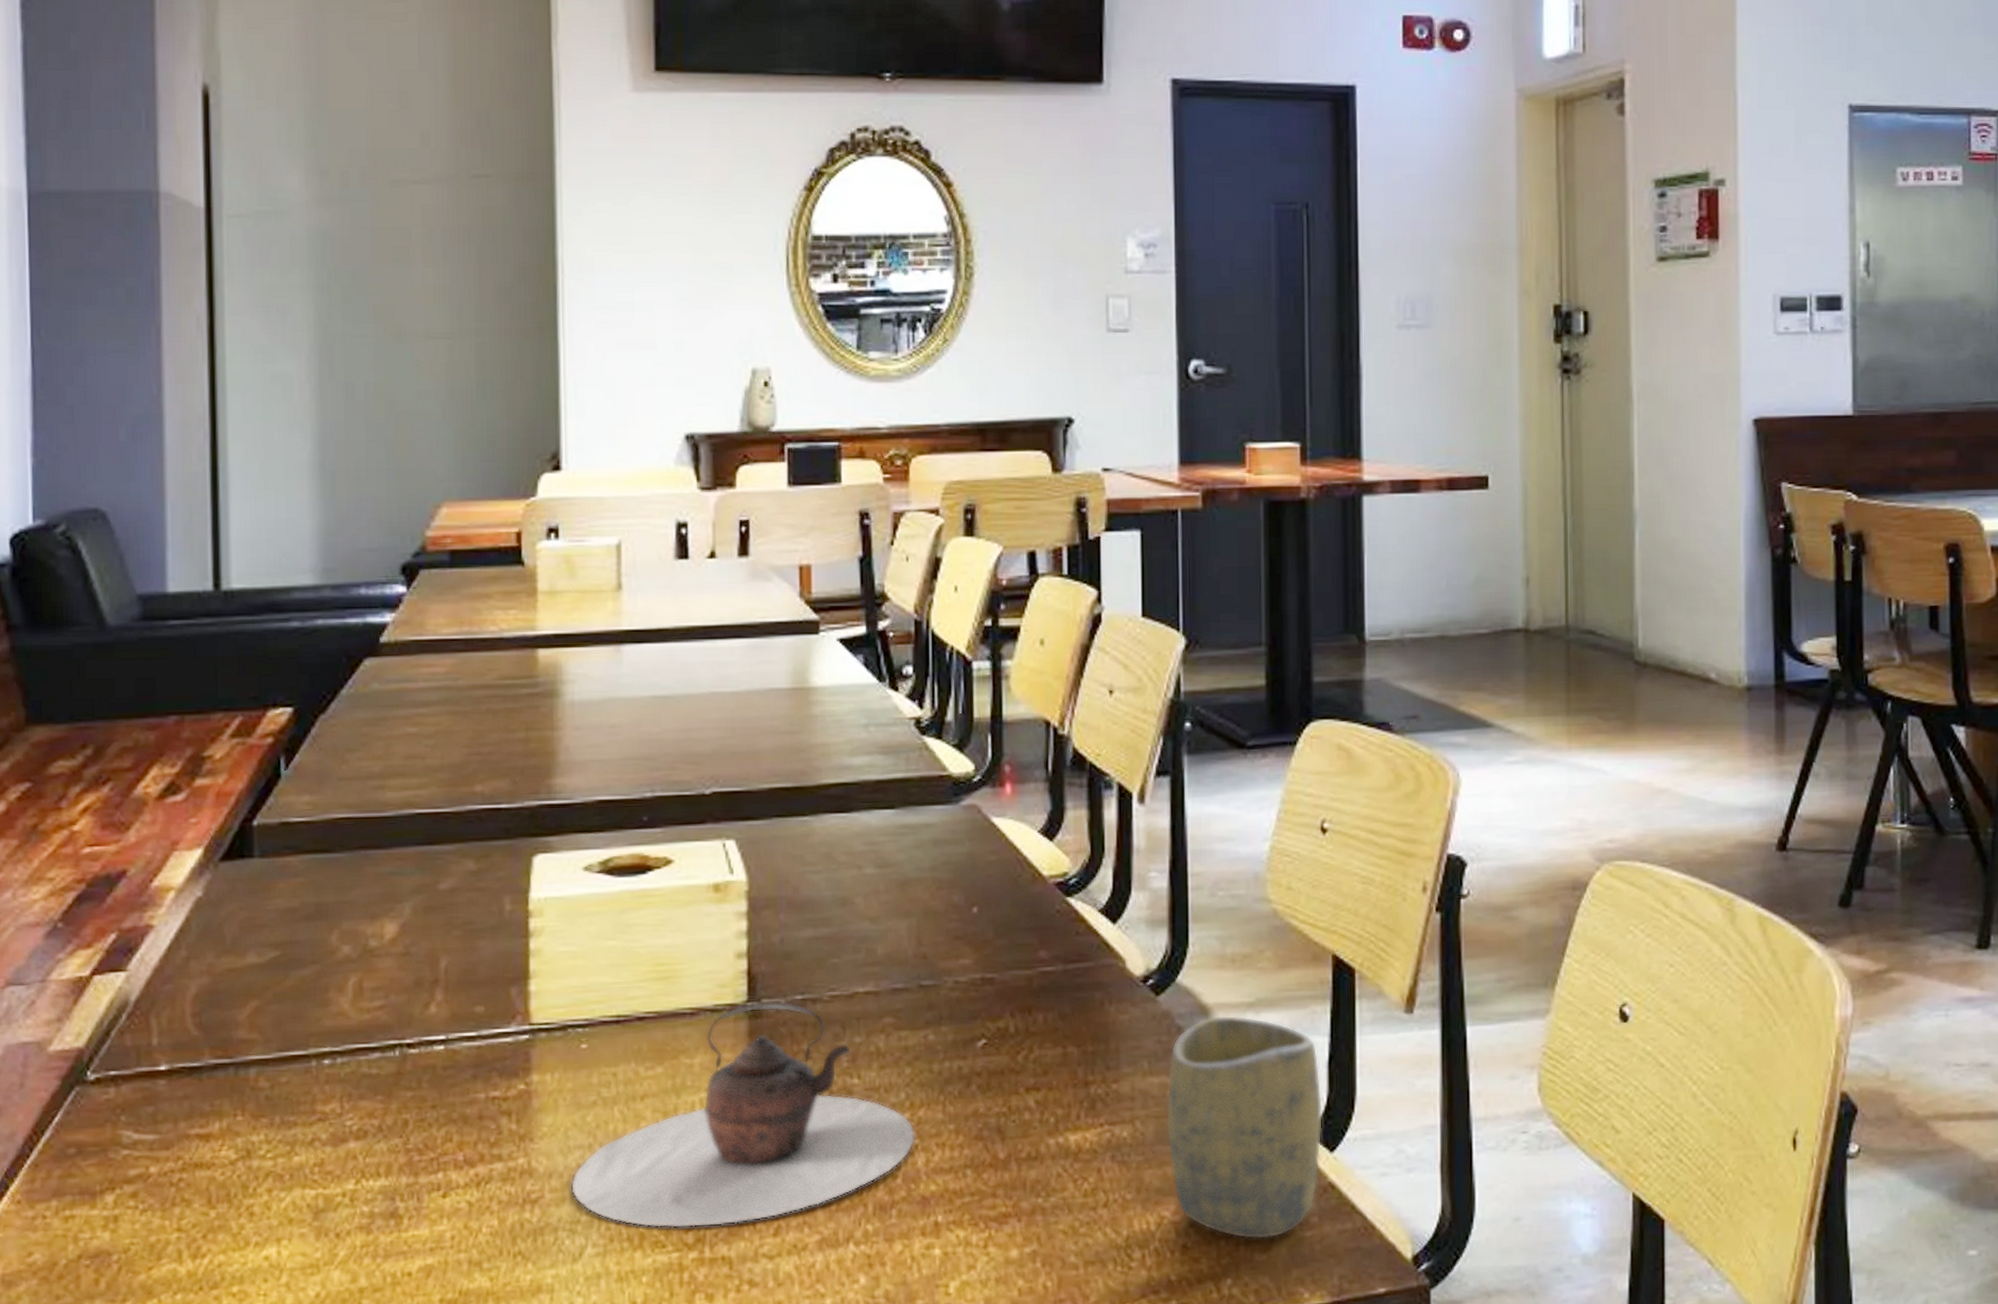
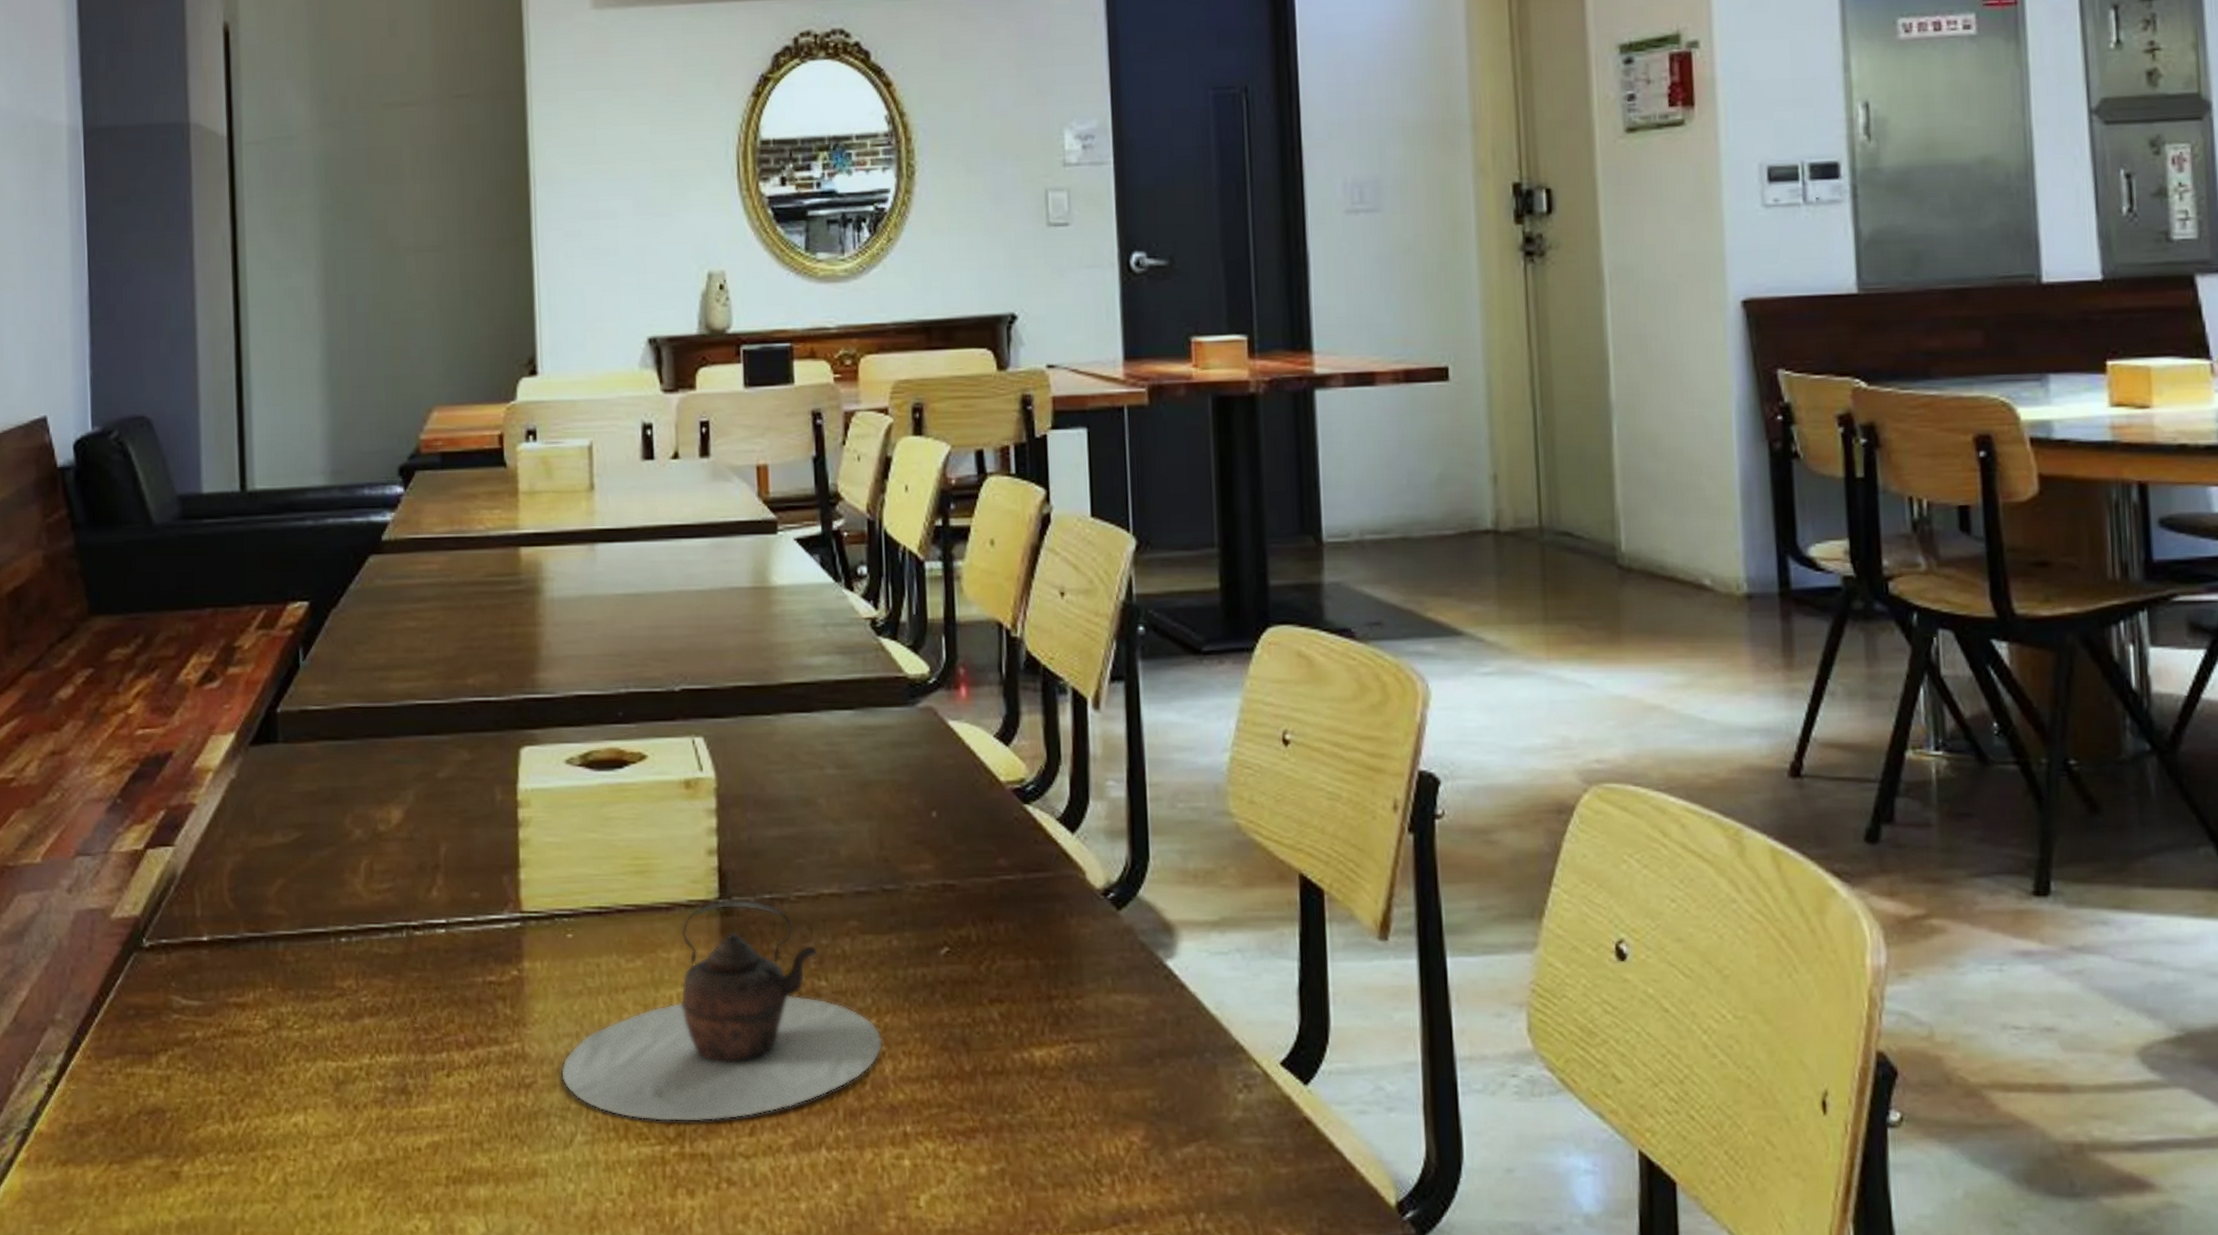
cup: present [1166,1015,1323,1240] -> none [1131,933,1296,1173]

